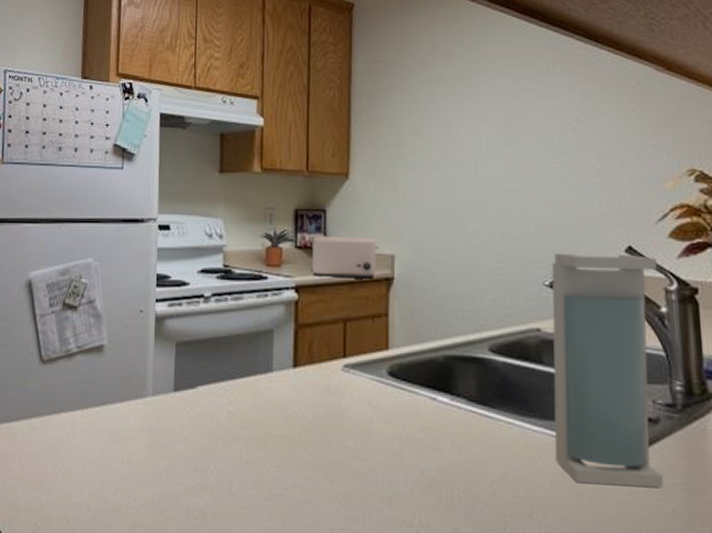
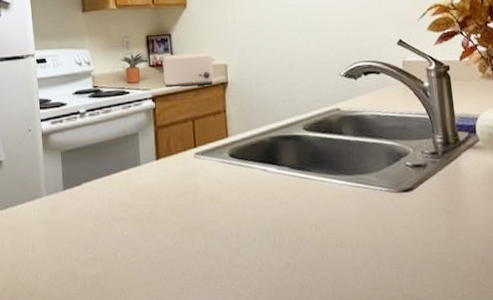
soap dispenser: present [552,253,663,487] -> none [345,46,431,217]

